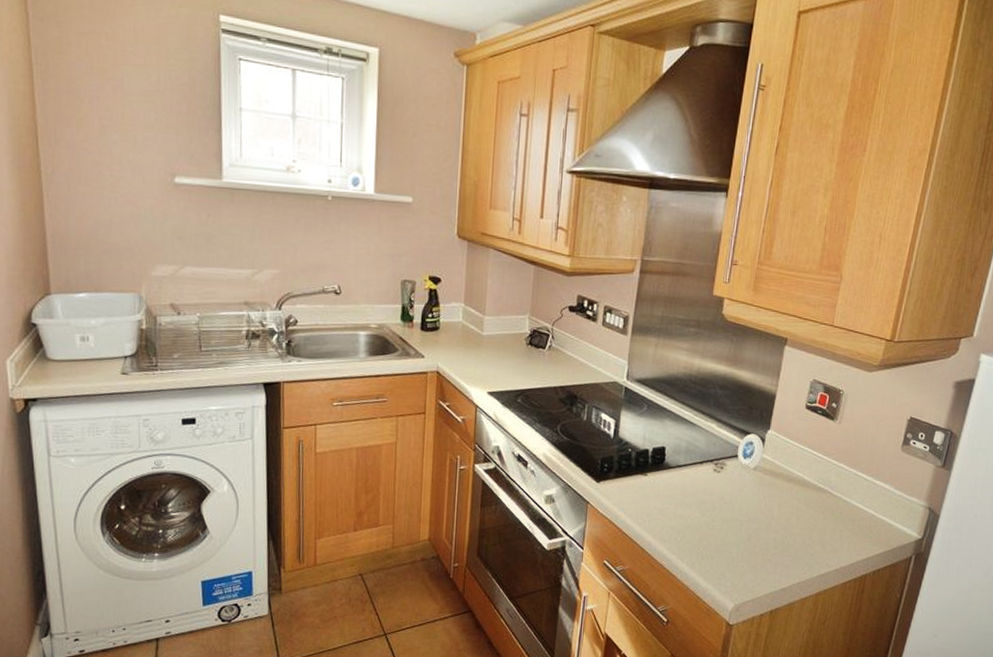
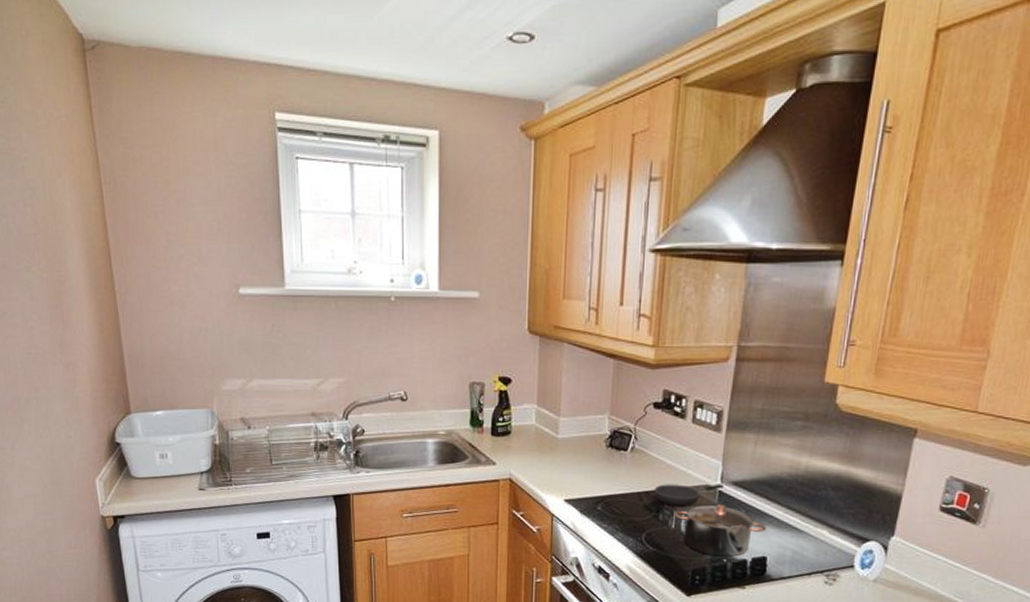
frying pan: none [568,380,629,400] -> present [654,484,724,506]
cooking pot: none [586,398,666,447] -> present [674,503,767,557]

